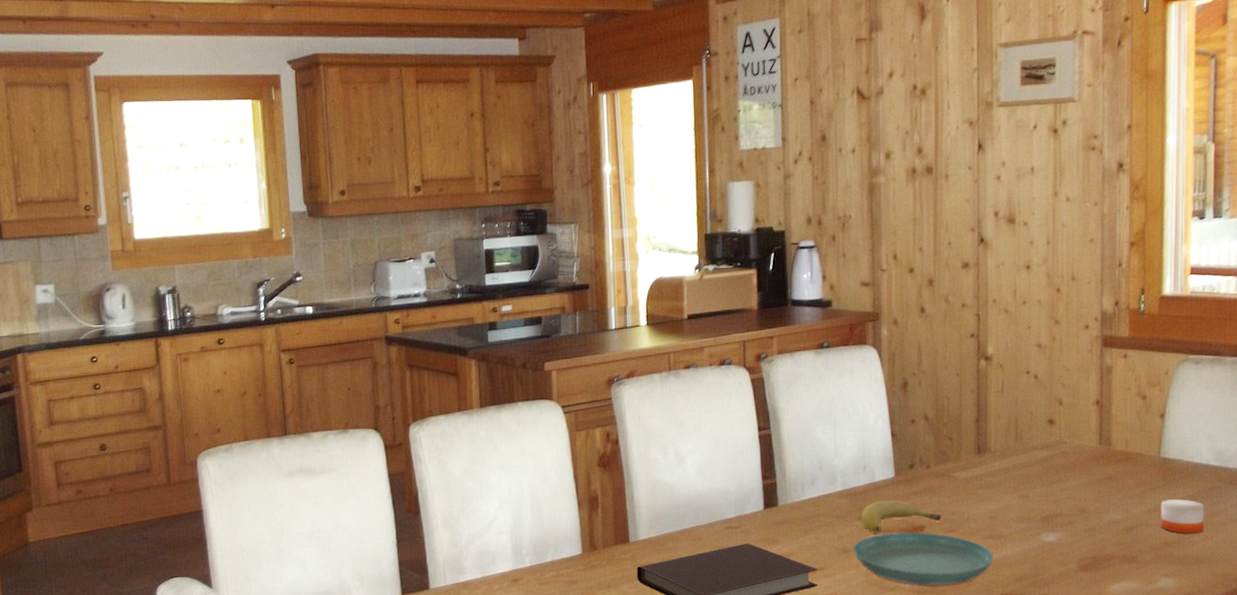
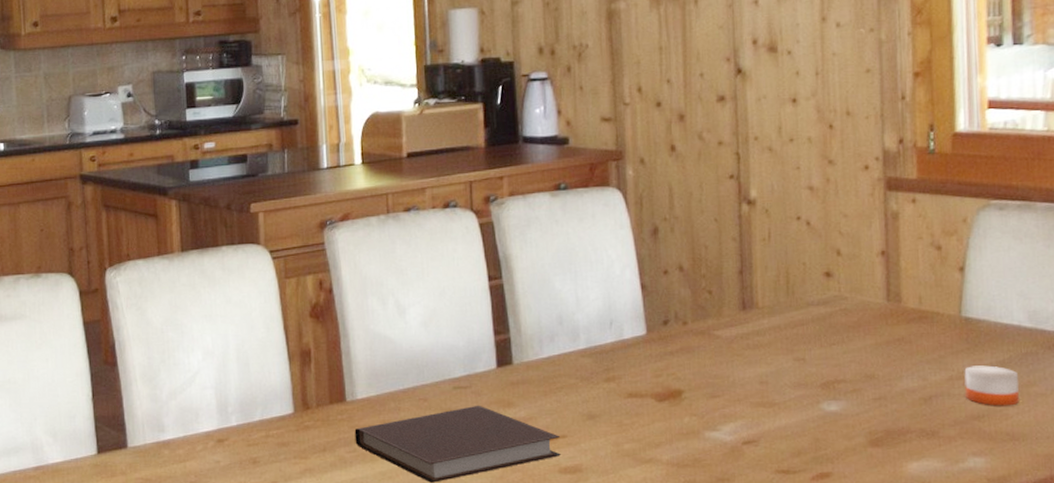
saucer: present [853,531,994,586] -> none [600,396,766,459]
fruit: present [861,500,941,532] -> none [608,361,702,396]

